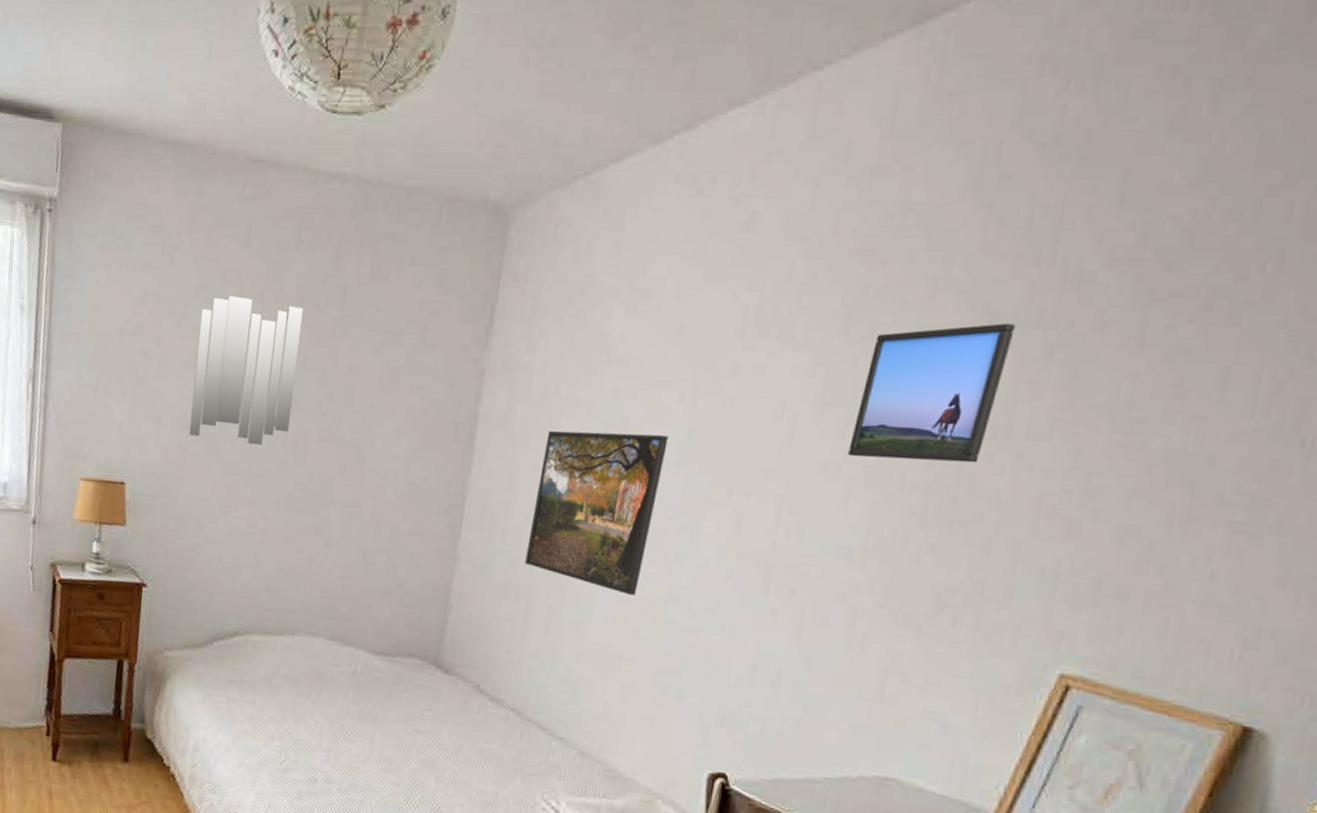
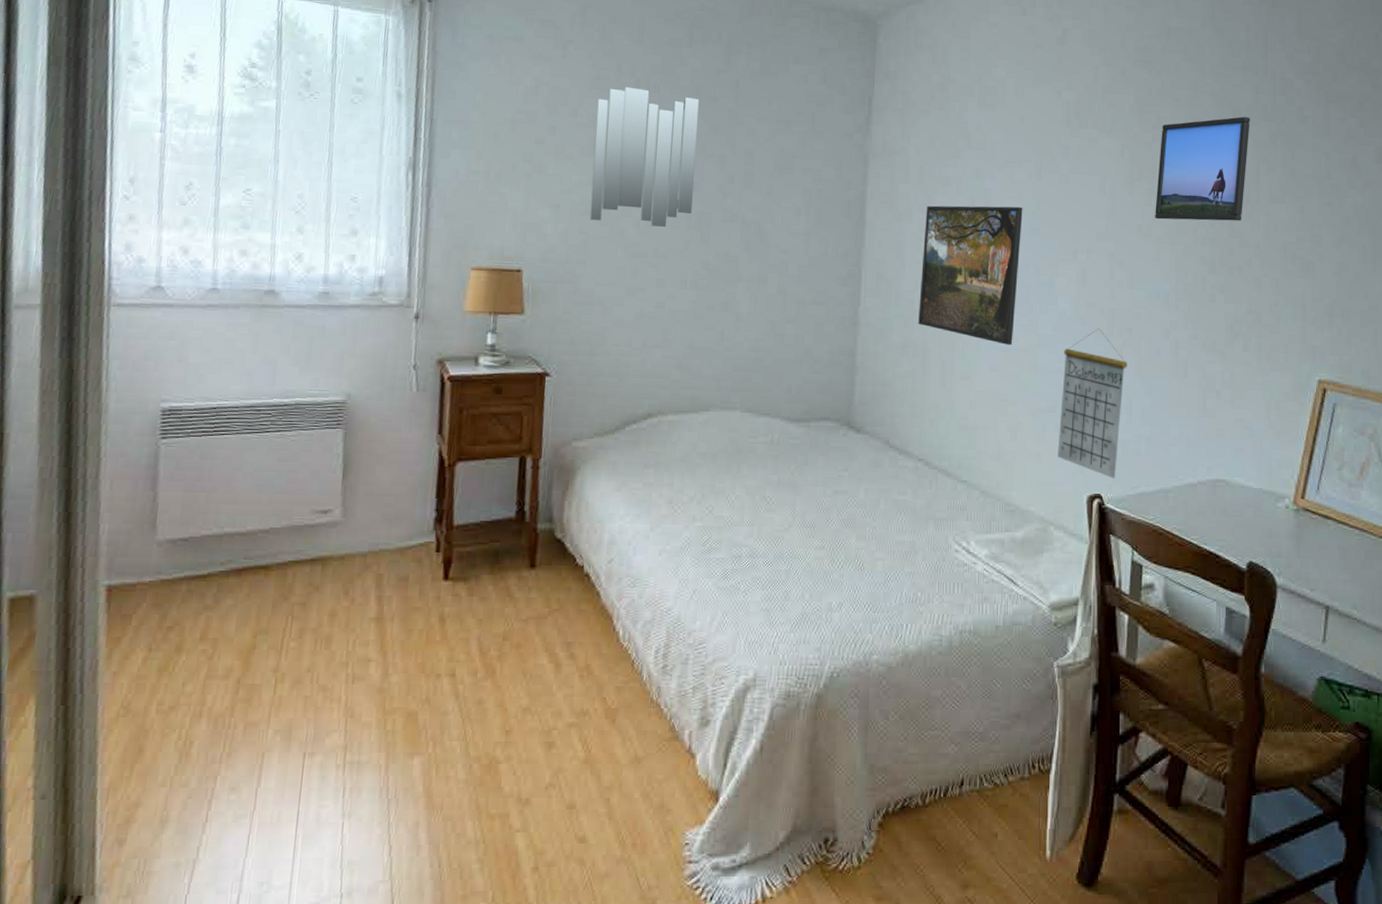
calendar: none [676,584,783,760] -> present [1057,328,1127,479]

